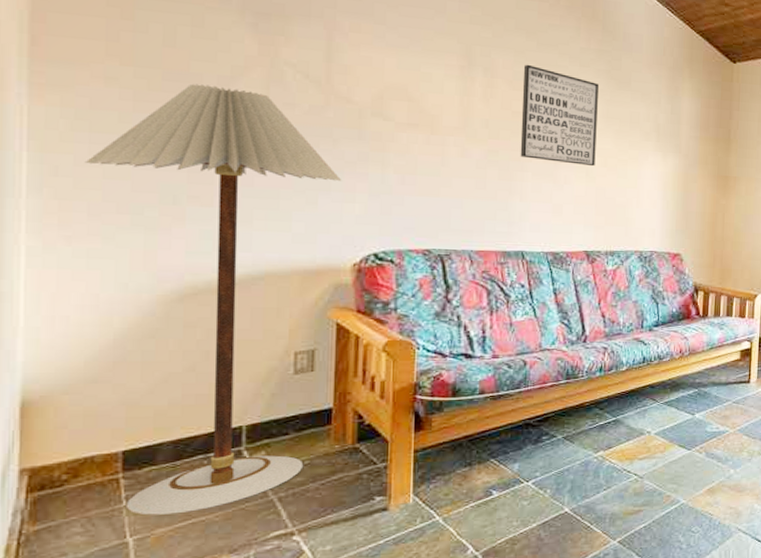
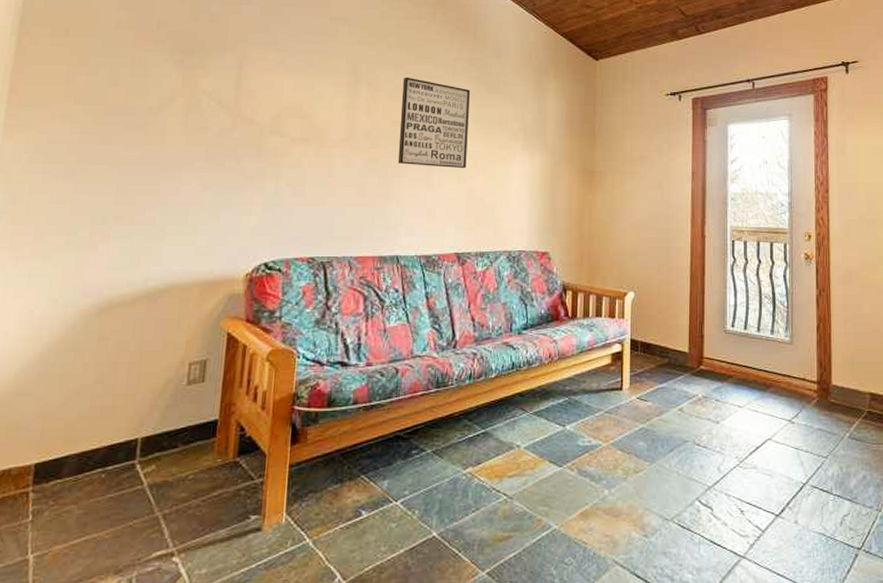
floor lamp: present [84,83,341,515] -> none [30,116,241,531]

